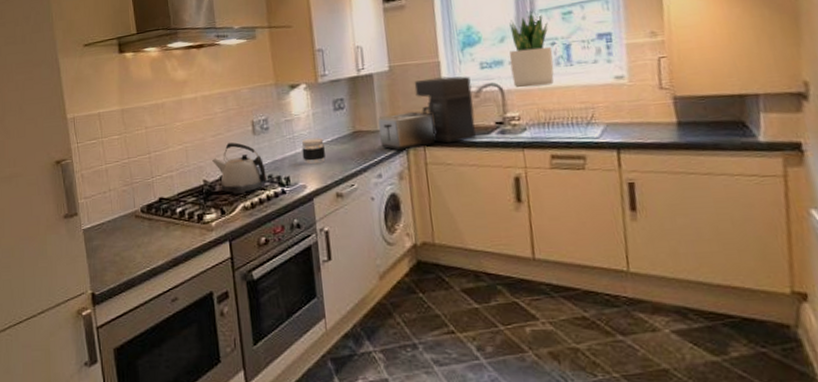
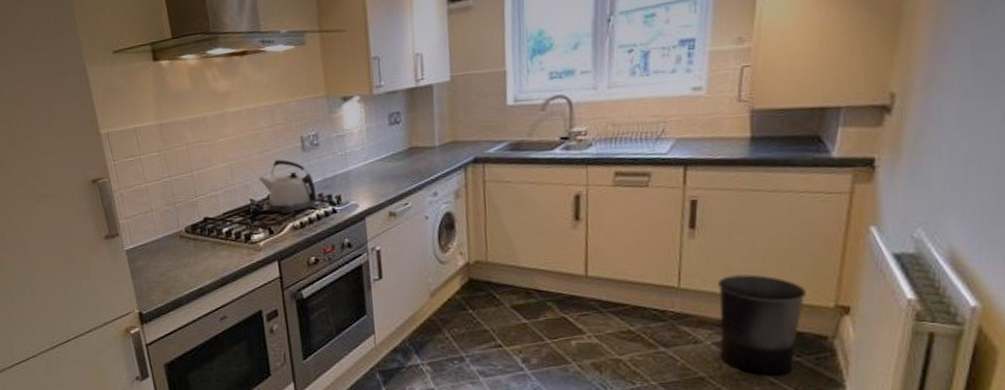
jar: present [301,137,326,165] -> none [354,154,379,183]
toaster: present [378,111,436,151] -> none [436,125,496,168]
coffee maker: present [414,76,477,144] -> none [476,87,540,160]
planter: present [509,12,554,88] -> none [581,14,629,100]
waste bin: none [667,258,761,369] -> present [718,274,806,376]

